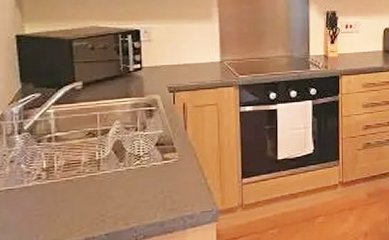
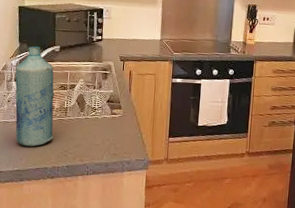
bottle: none [18,85,83,218] -> present [15,46,54,147]

